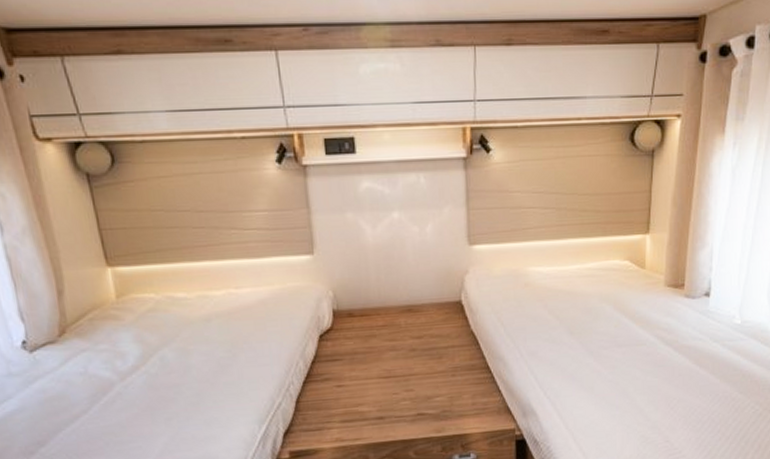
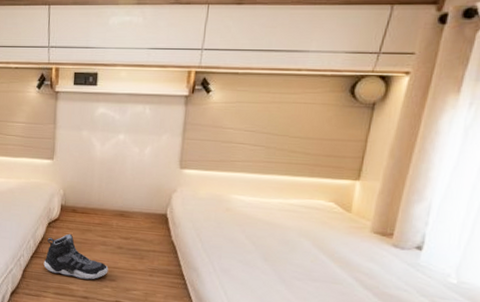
sneaker: none [321,344,403,397] -> present [43,233,109,280]

